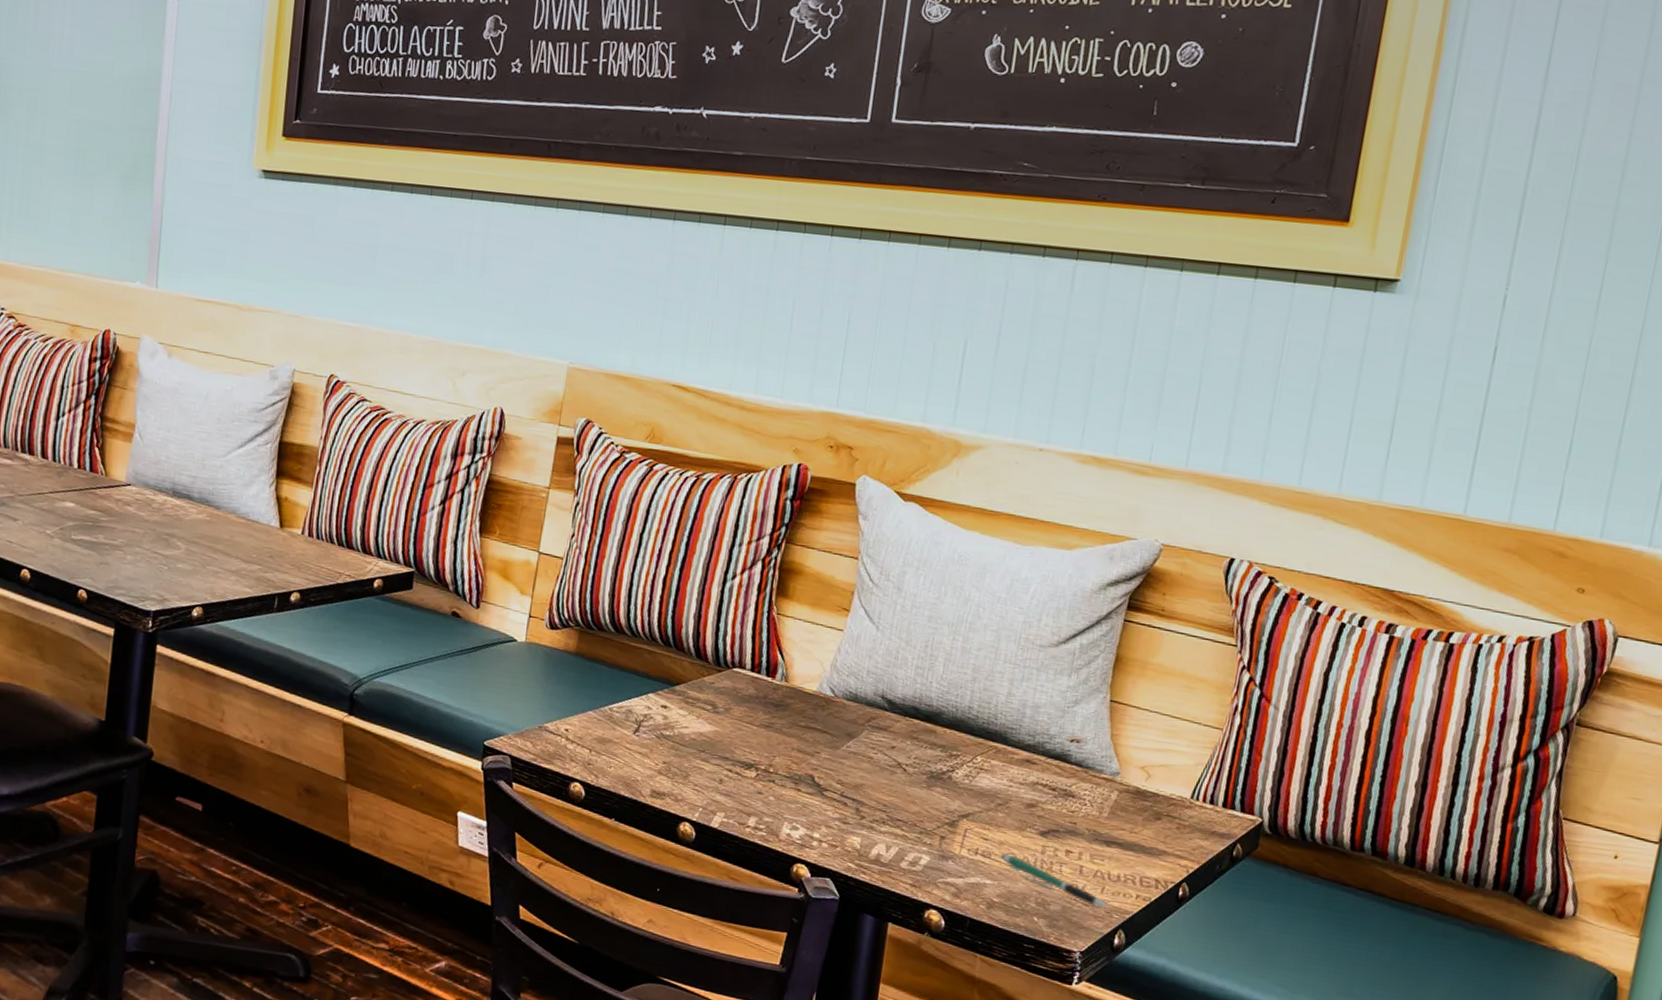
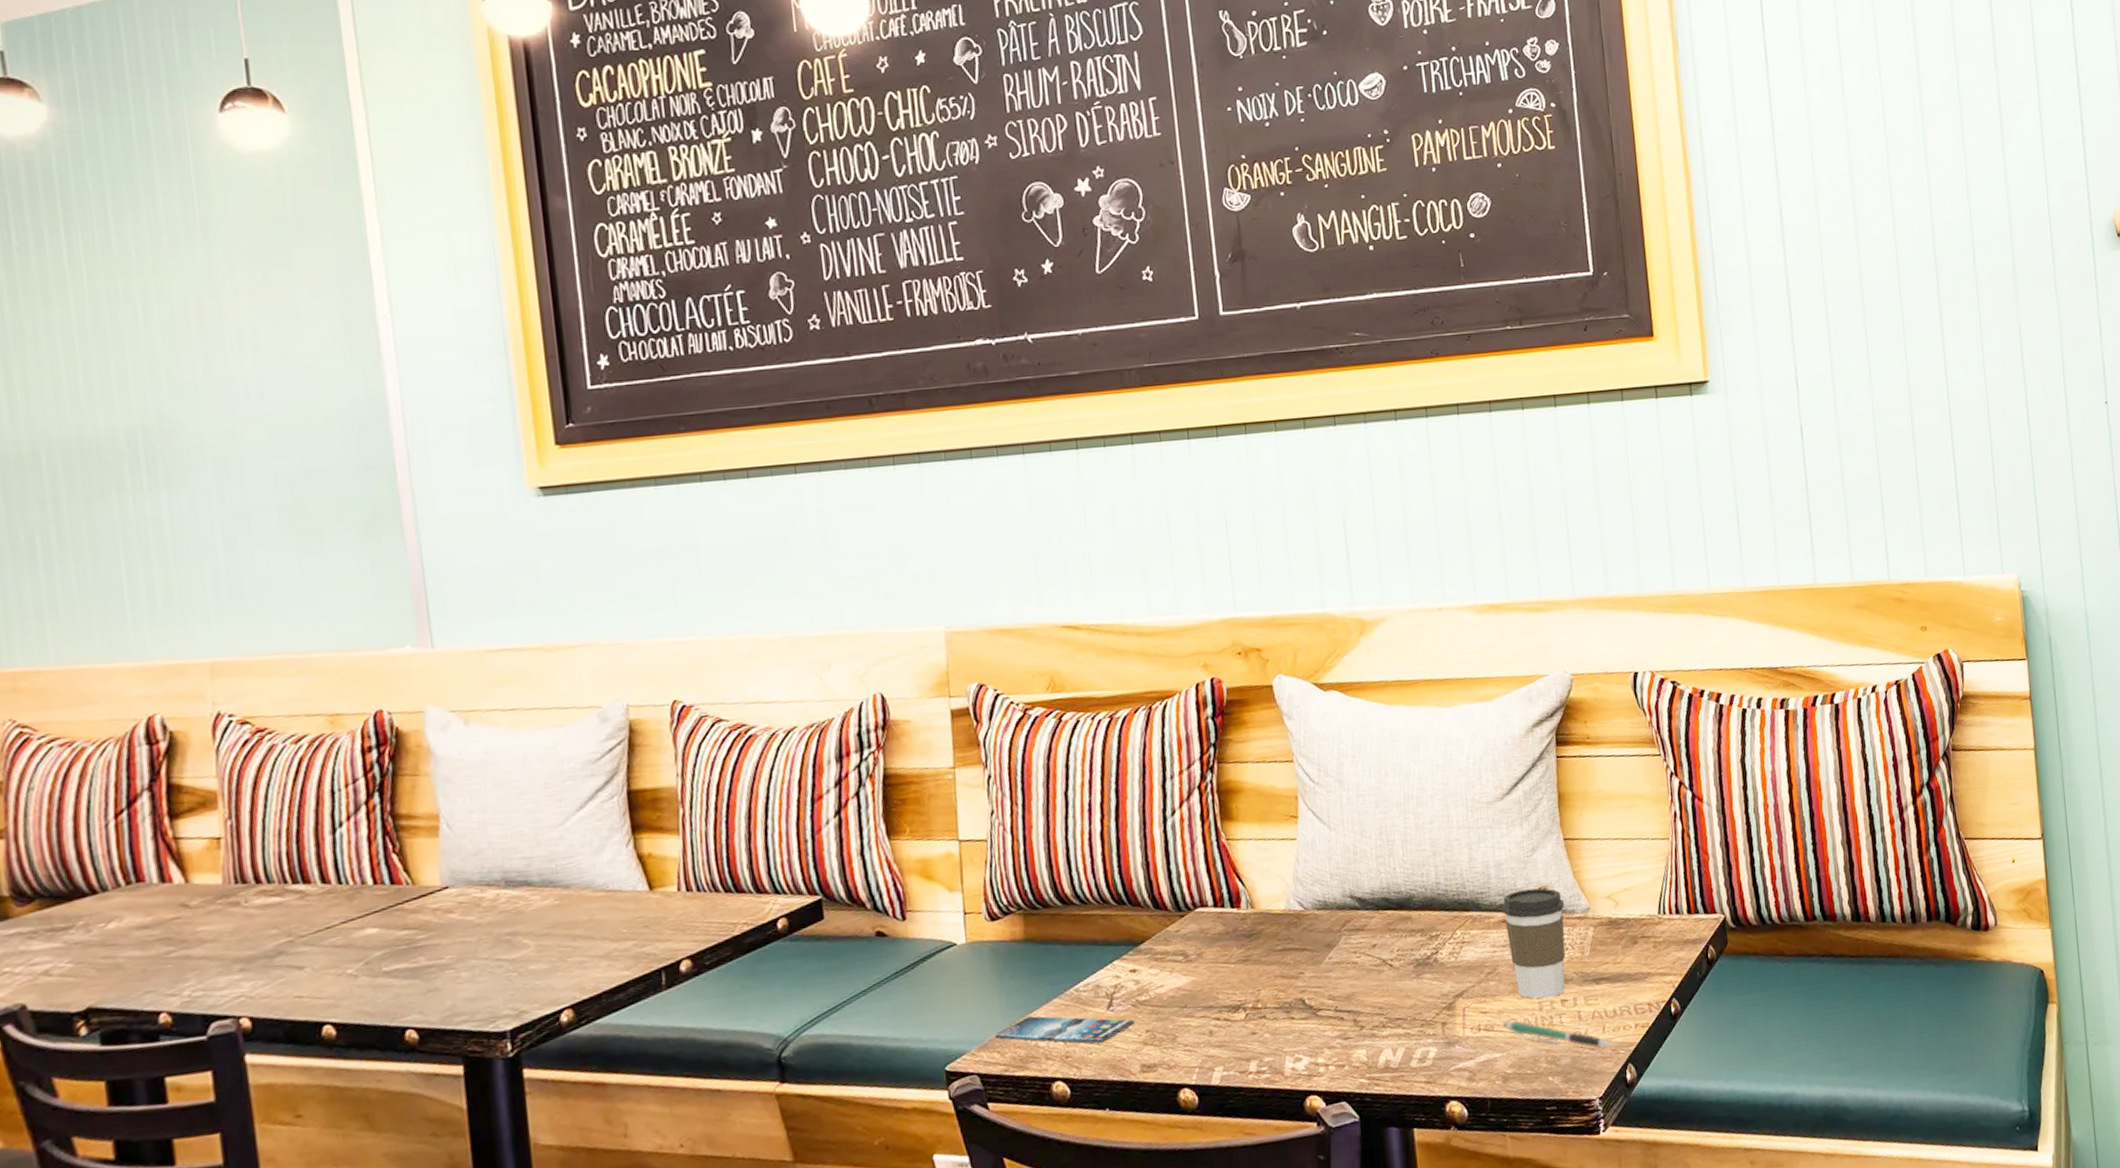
smartphone: none [531,719,655,761] -> present [994,1015,1135,1044]
coffee cup: none [1024,736,1095,845] -> present [1502,888,1566,999]

